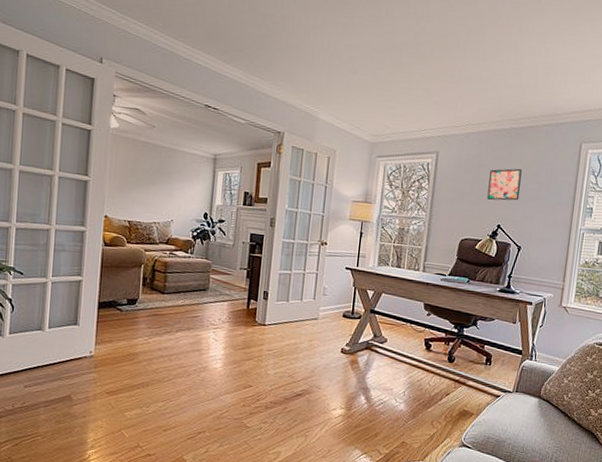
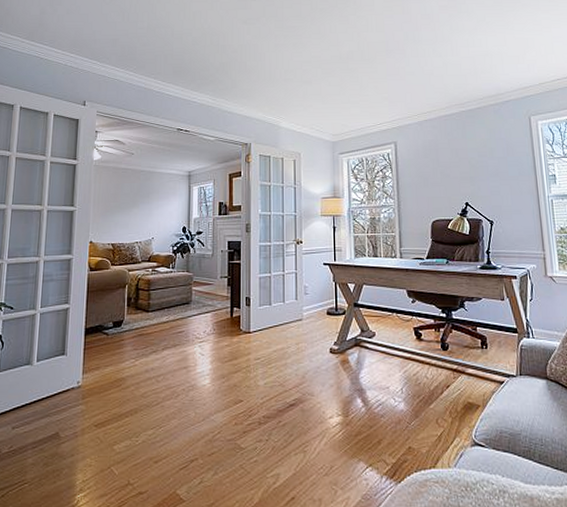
wall art: present [487,168,522,201] -> none [448,147,482,181]

